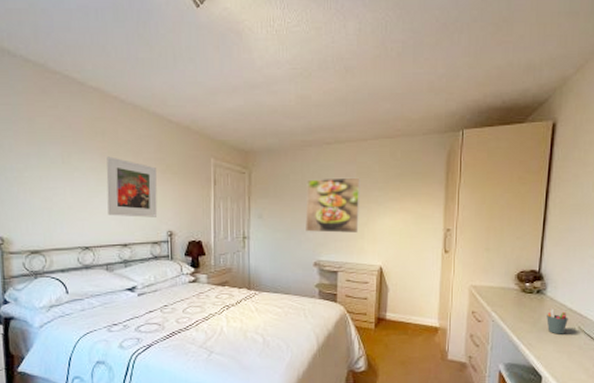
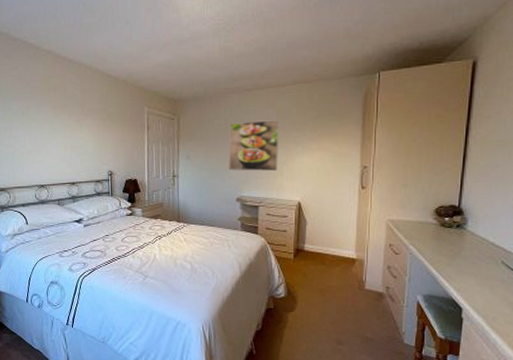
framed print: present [106,156,158,217] -> none [57,108,100,160]
pen holder: present [546,309,568,334] -> none [467,243,490,268]

